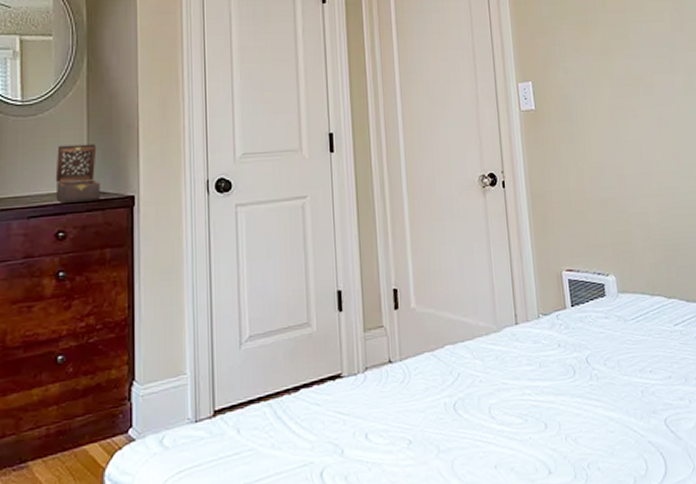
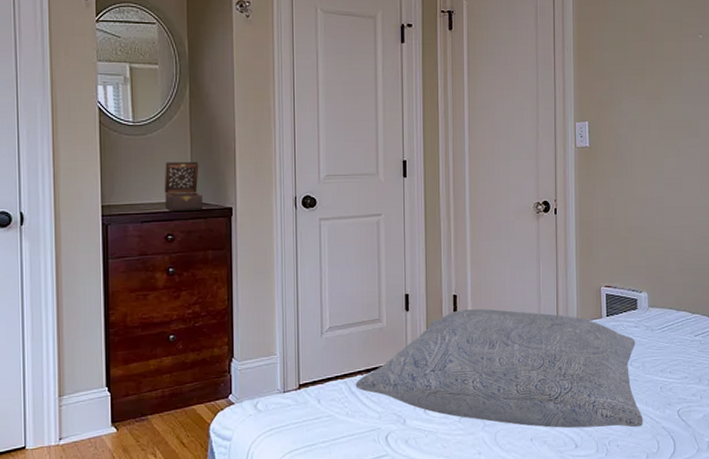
pillow: none [281,304,626,450] -> present [355,309,644,428]

